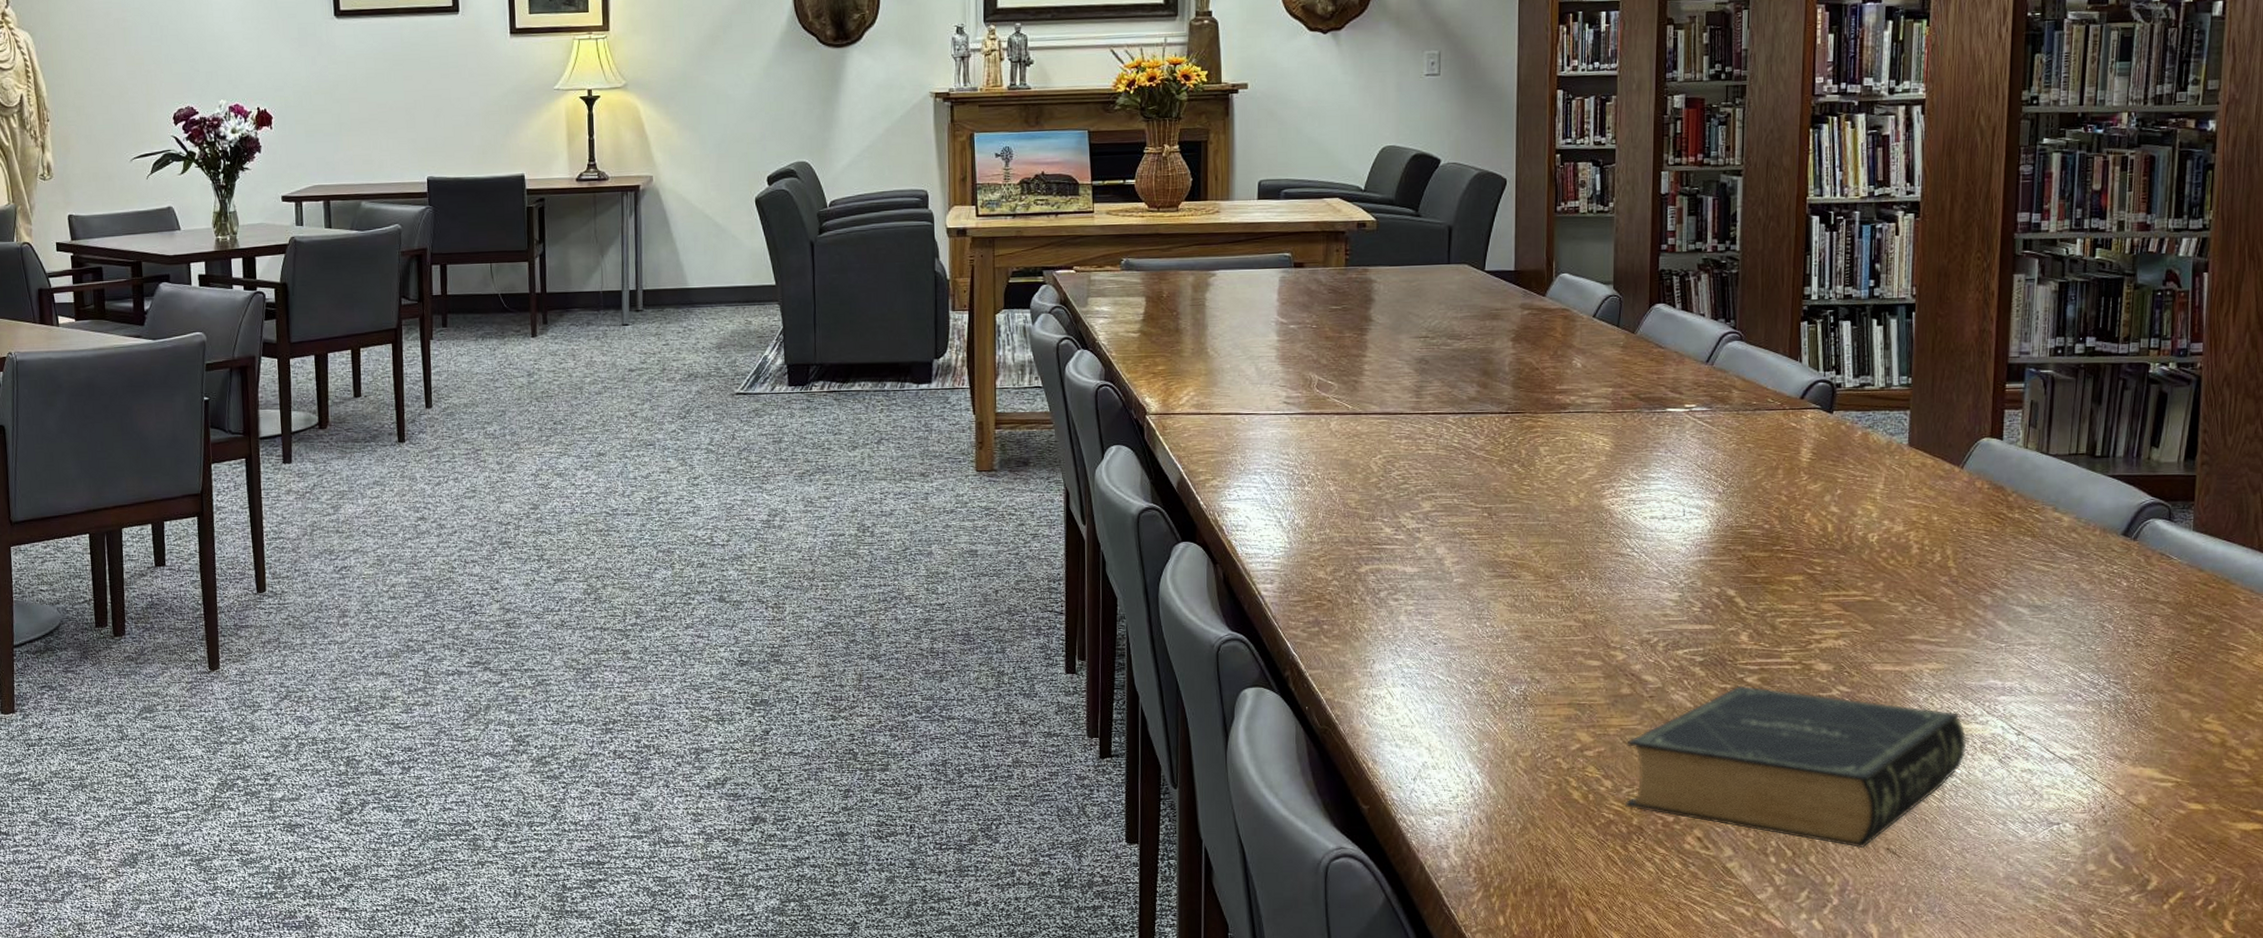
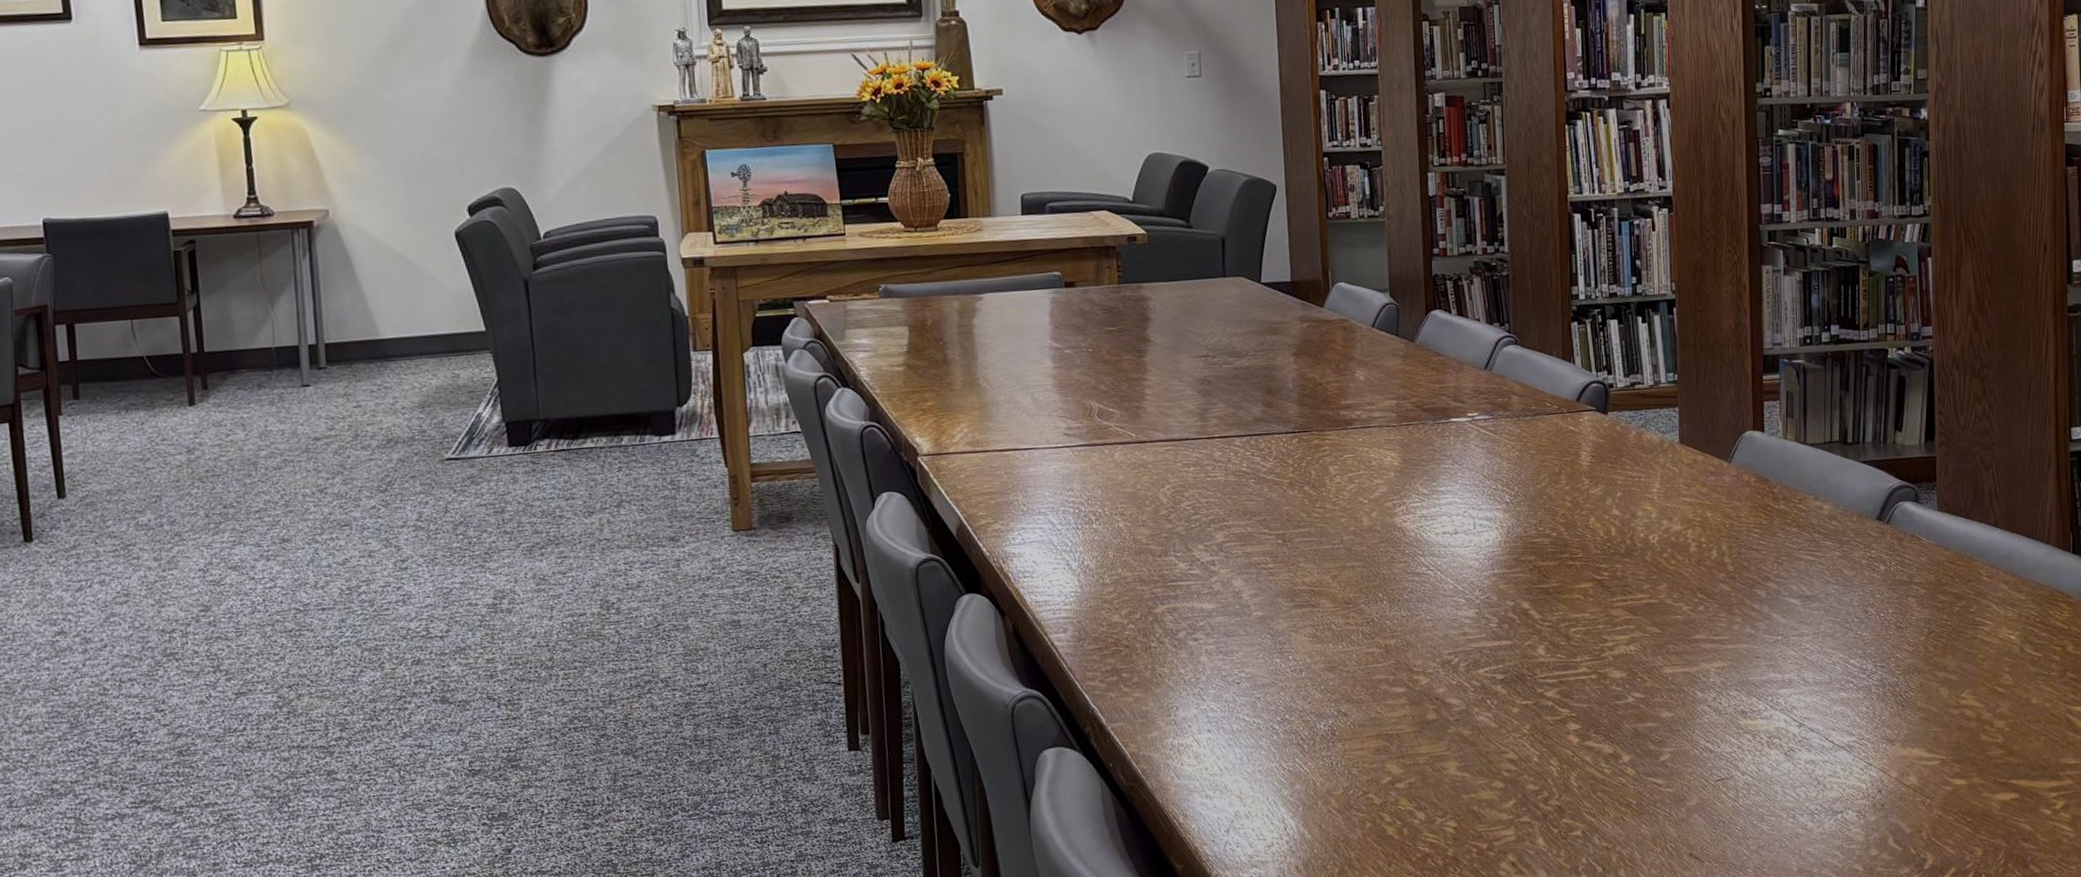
book: present [1625,685,1967,849] -> none [1437,700,1755,857]

